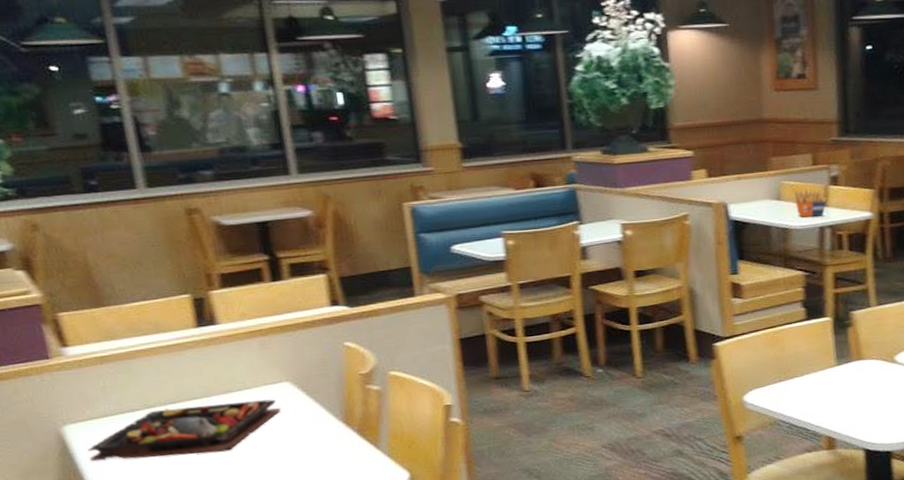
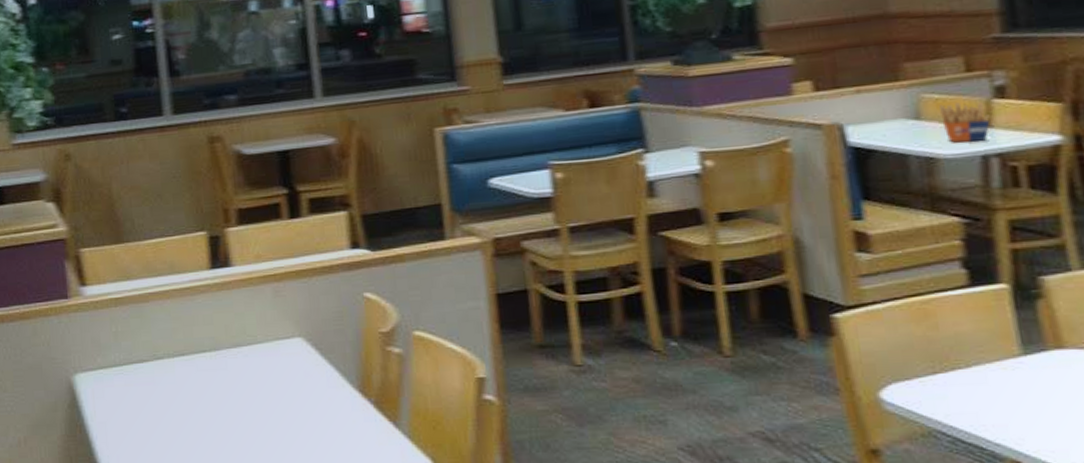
food tray: present [87,399,281,461] -> none [95,357,292,418]

